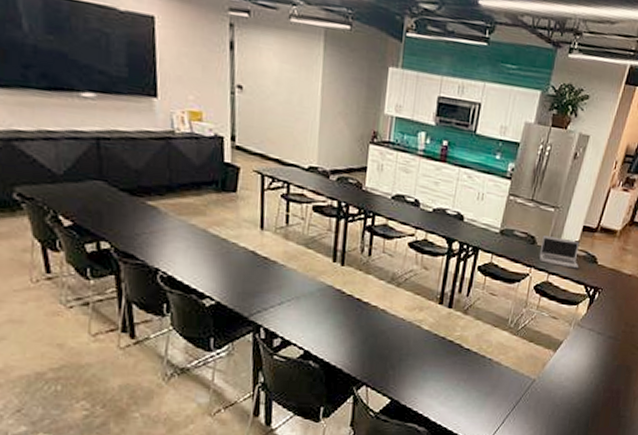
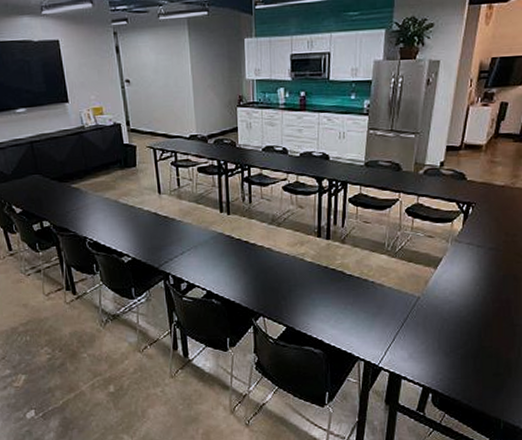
laptop: present [539,234,580,269] -> none [406,160,448,188]

